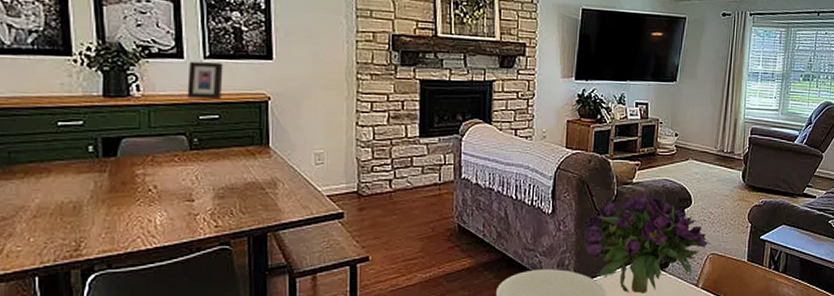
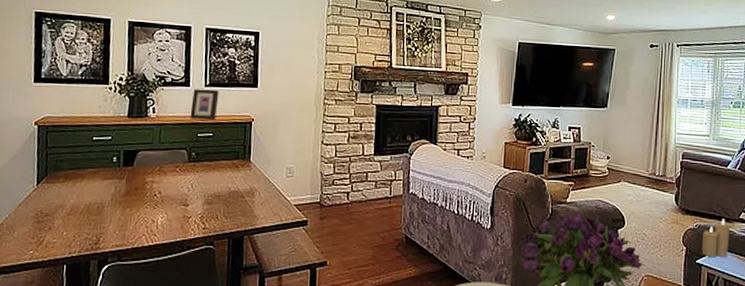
candle: none [766,194,795,233] -> present [701,219,731,258]

